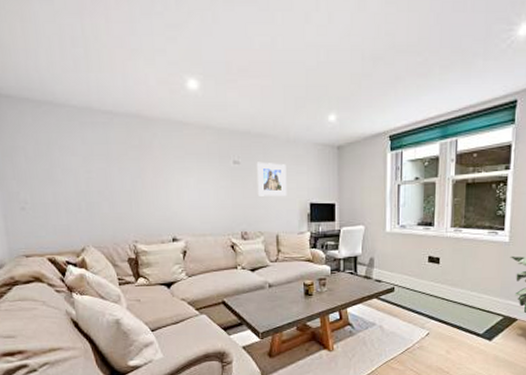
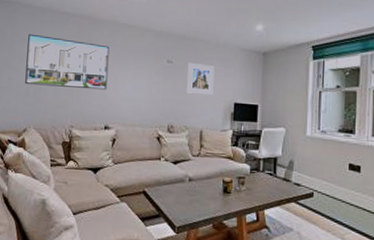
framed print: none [68,139,170,200] -> present [25,34,110,90]

